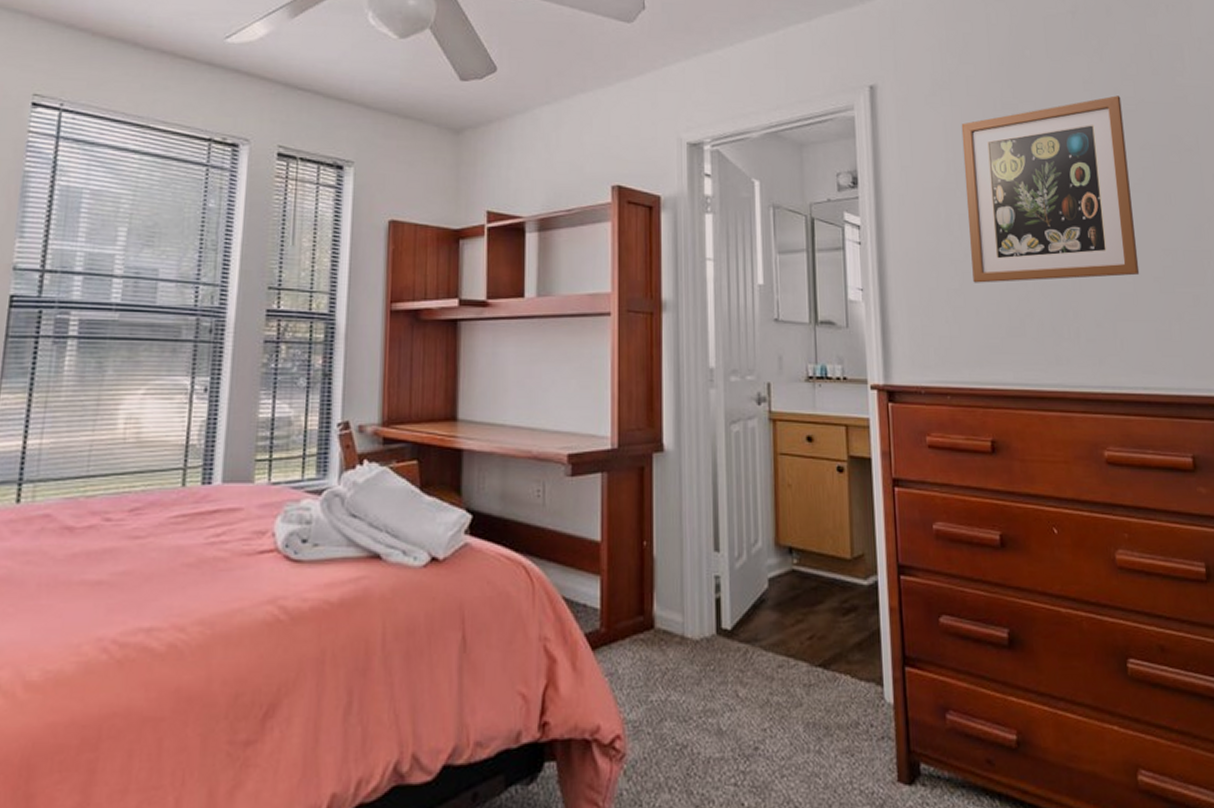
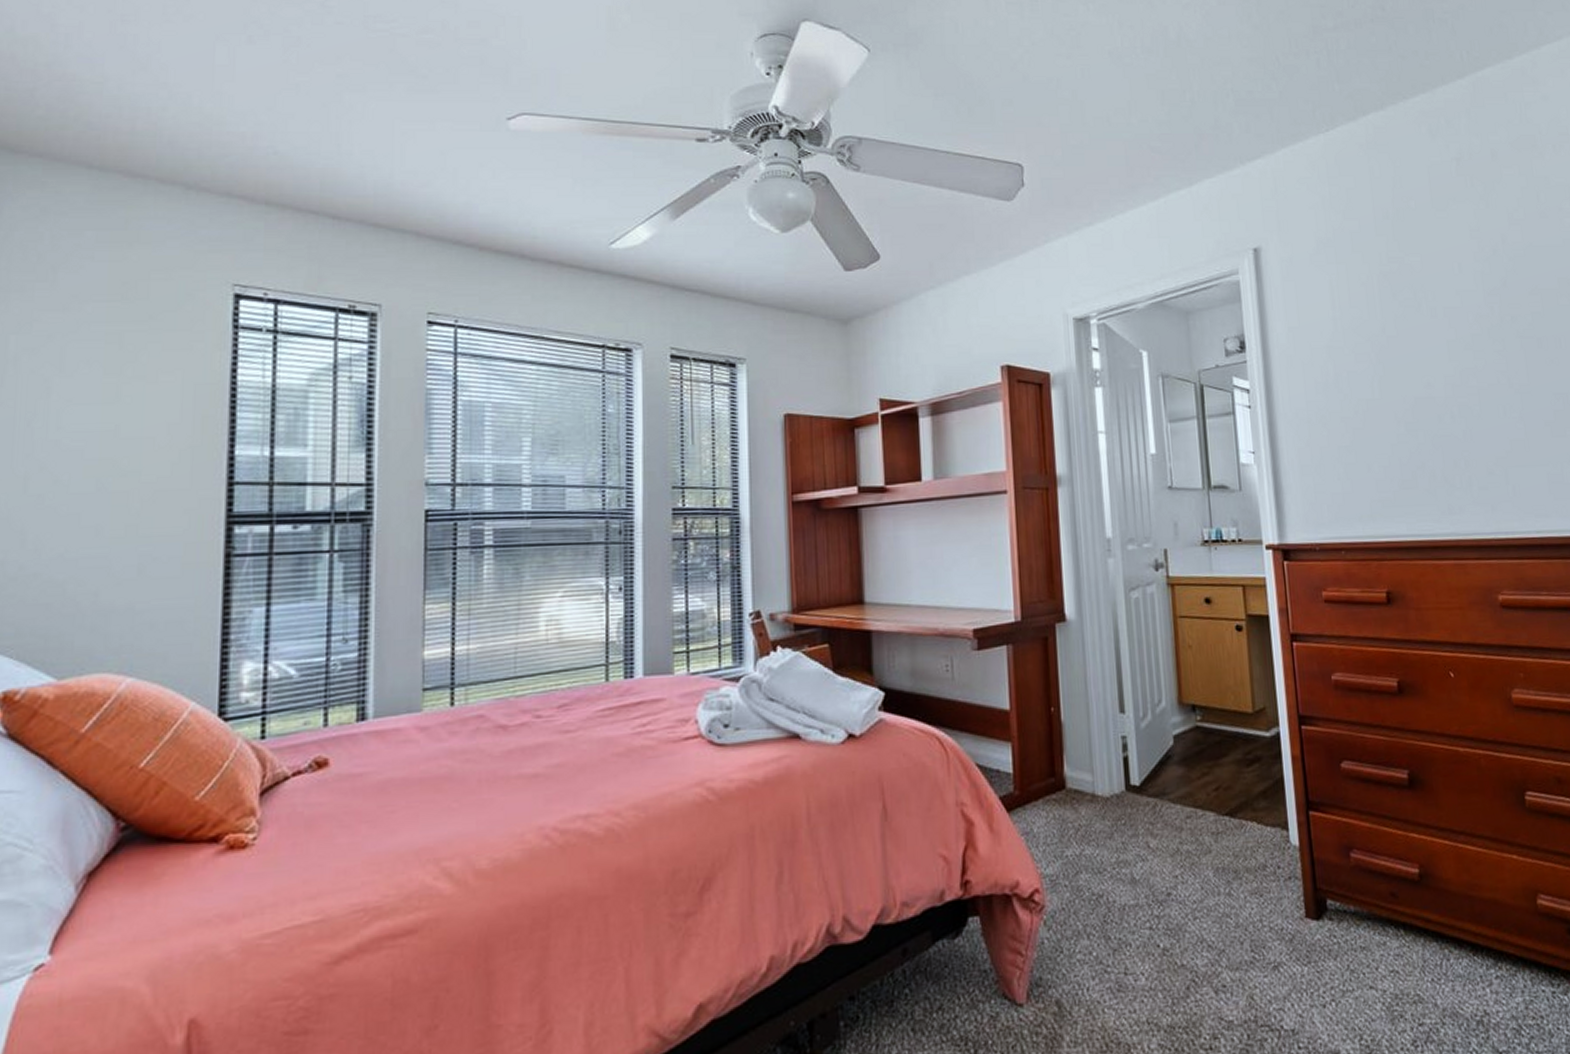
wall art: present [961,95,1140,283] -> none [1347,242,1531,439]

